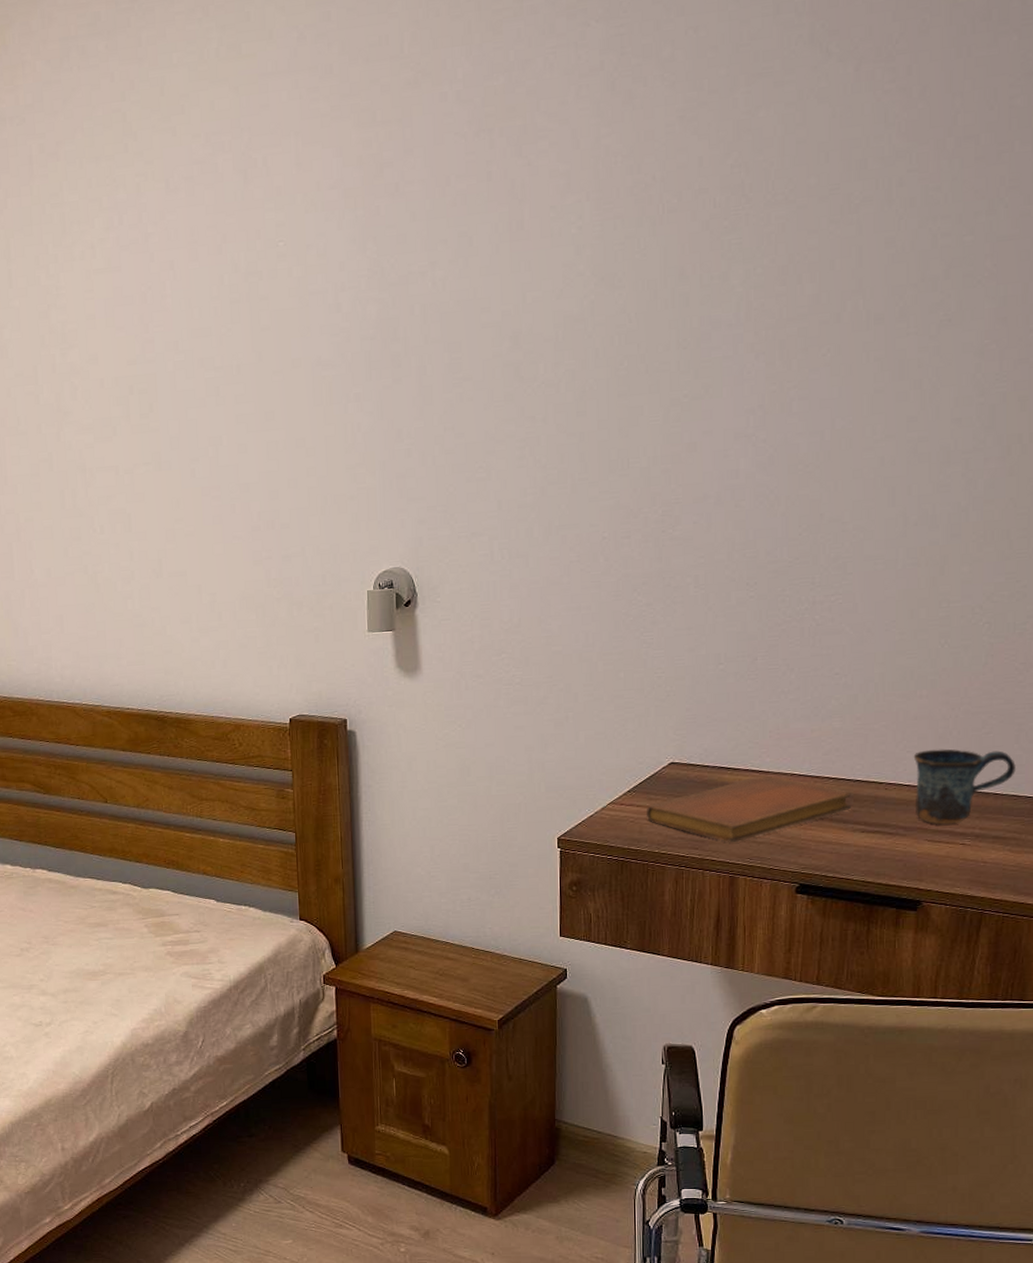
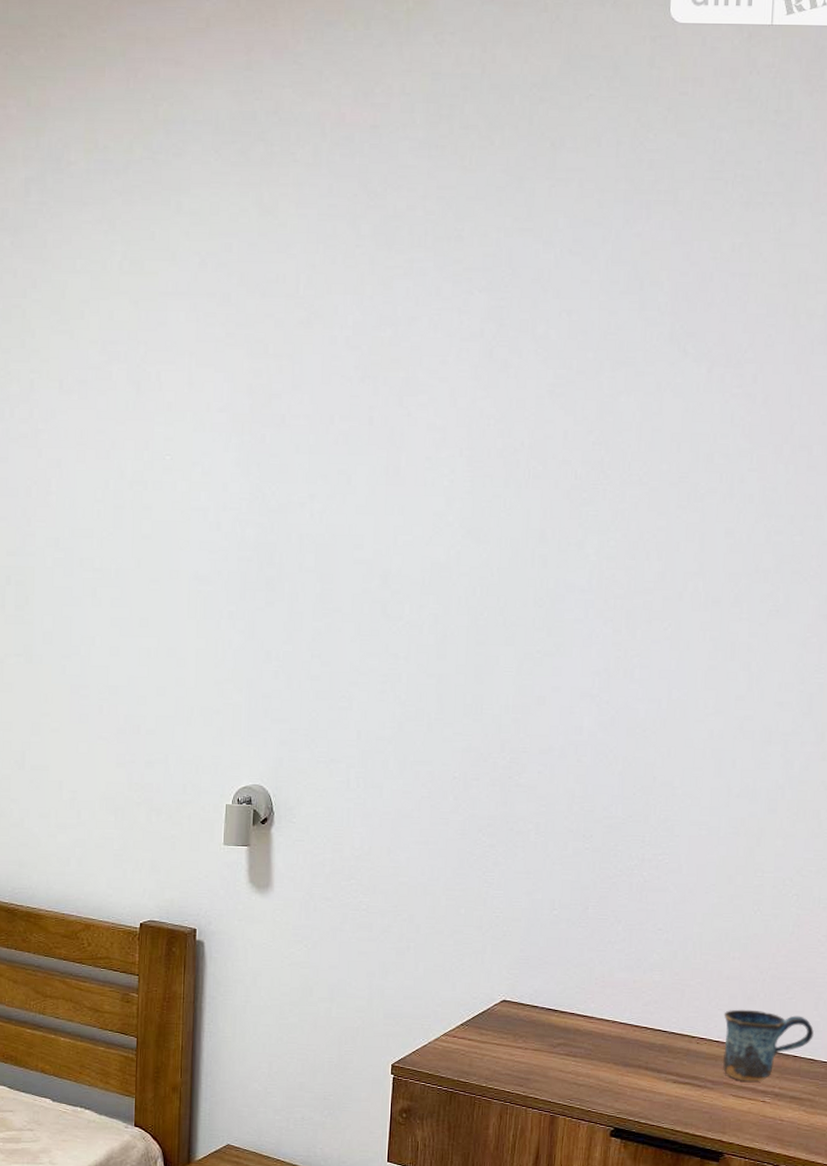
notebook: present [646,775,851,843] -> none [476,1020,666,1083]

